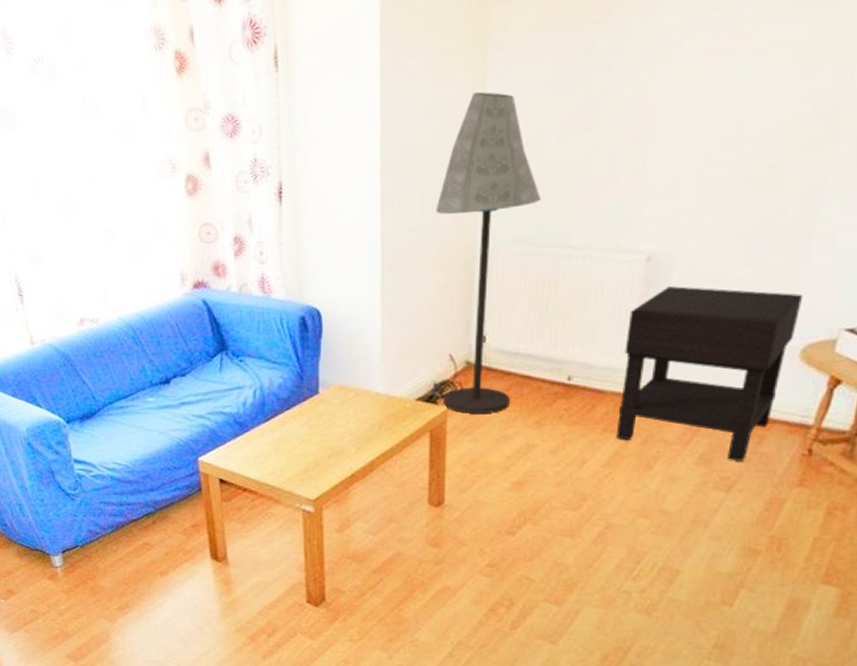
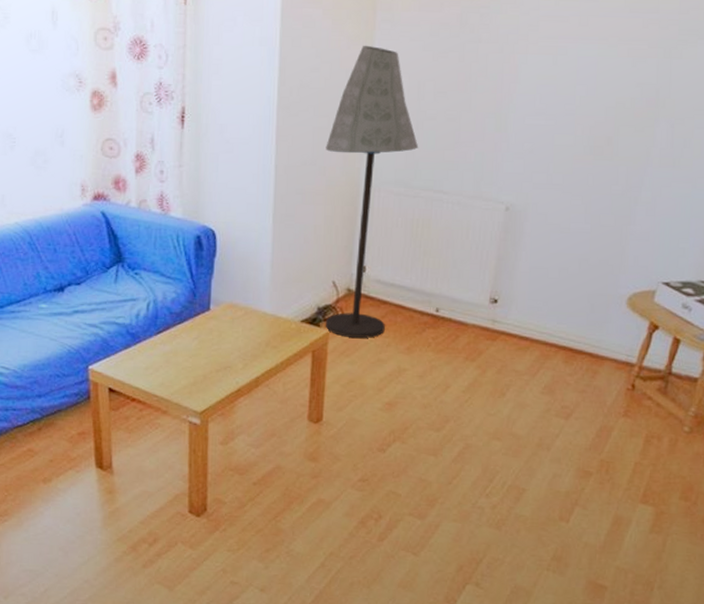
nightstand: present [616,286,803,462] -> none [476,234,630,393]

